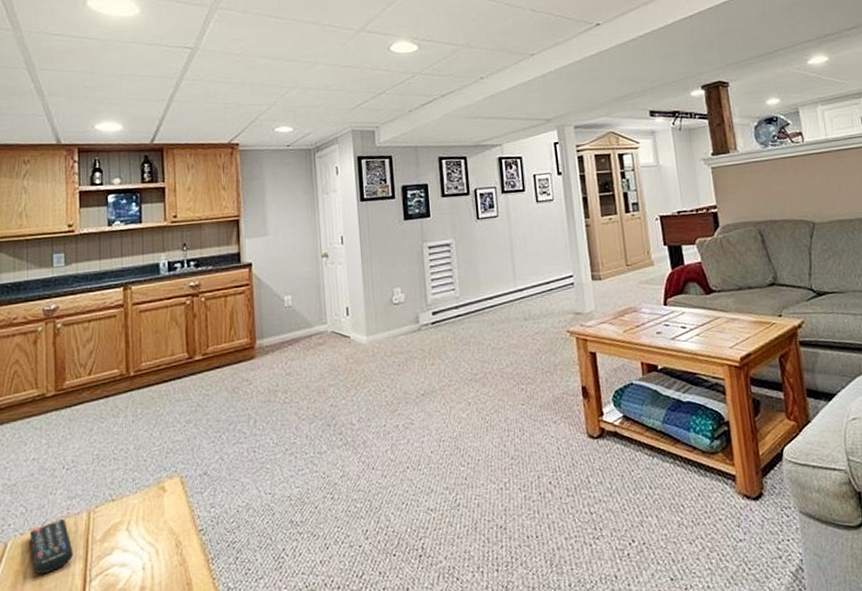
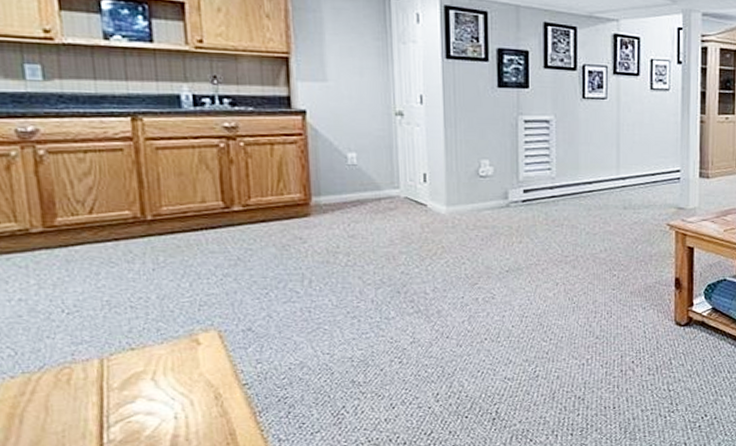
remote control: present [29,518,74,575] -> none [22,364,85,419]

